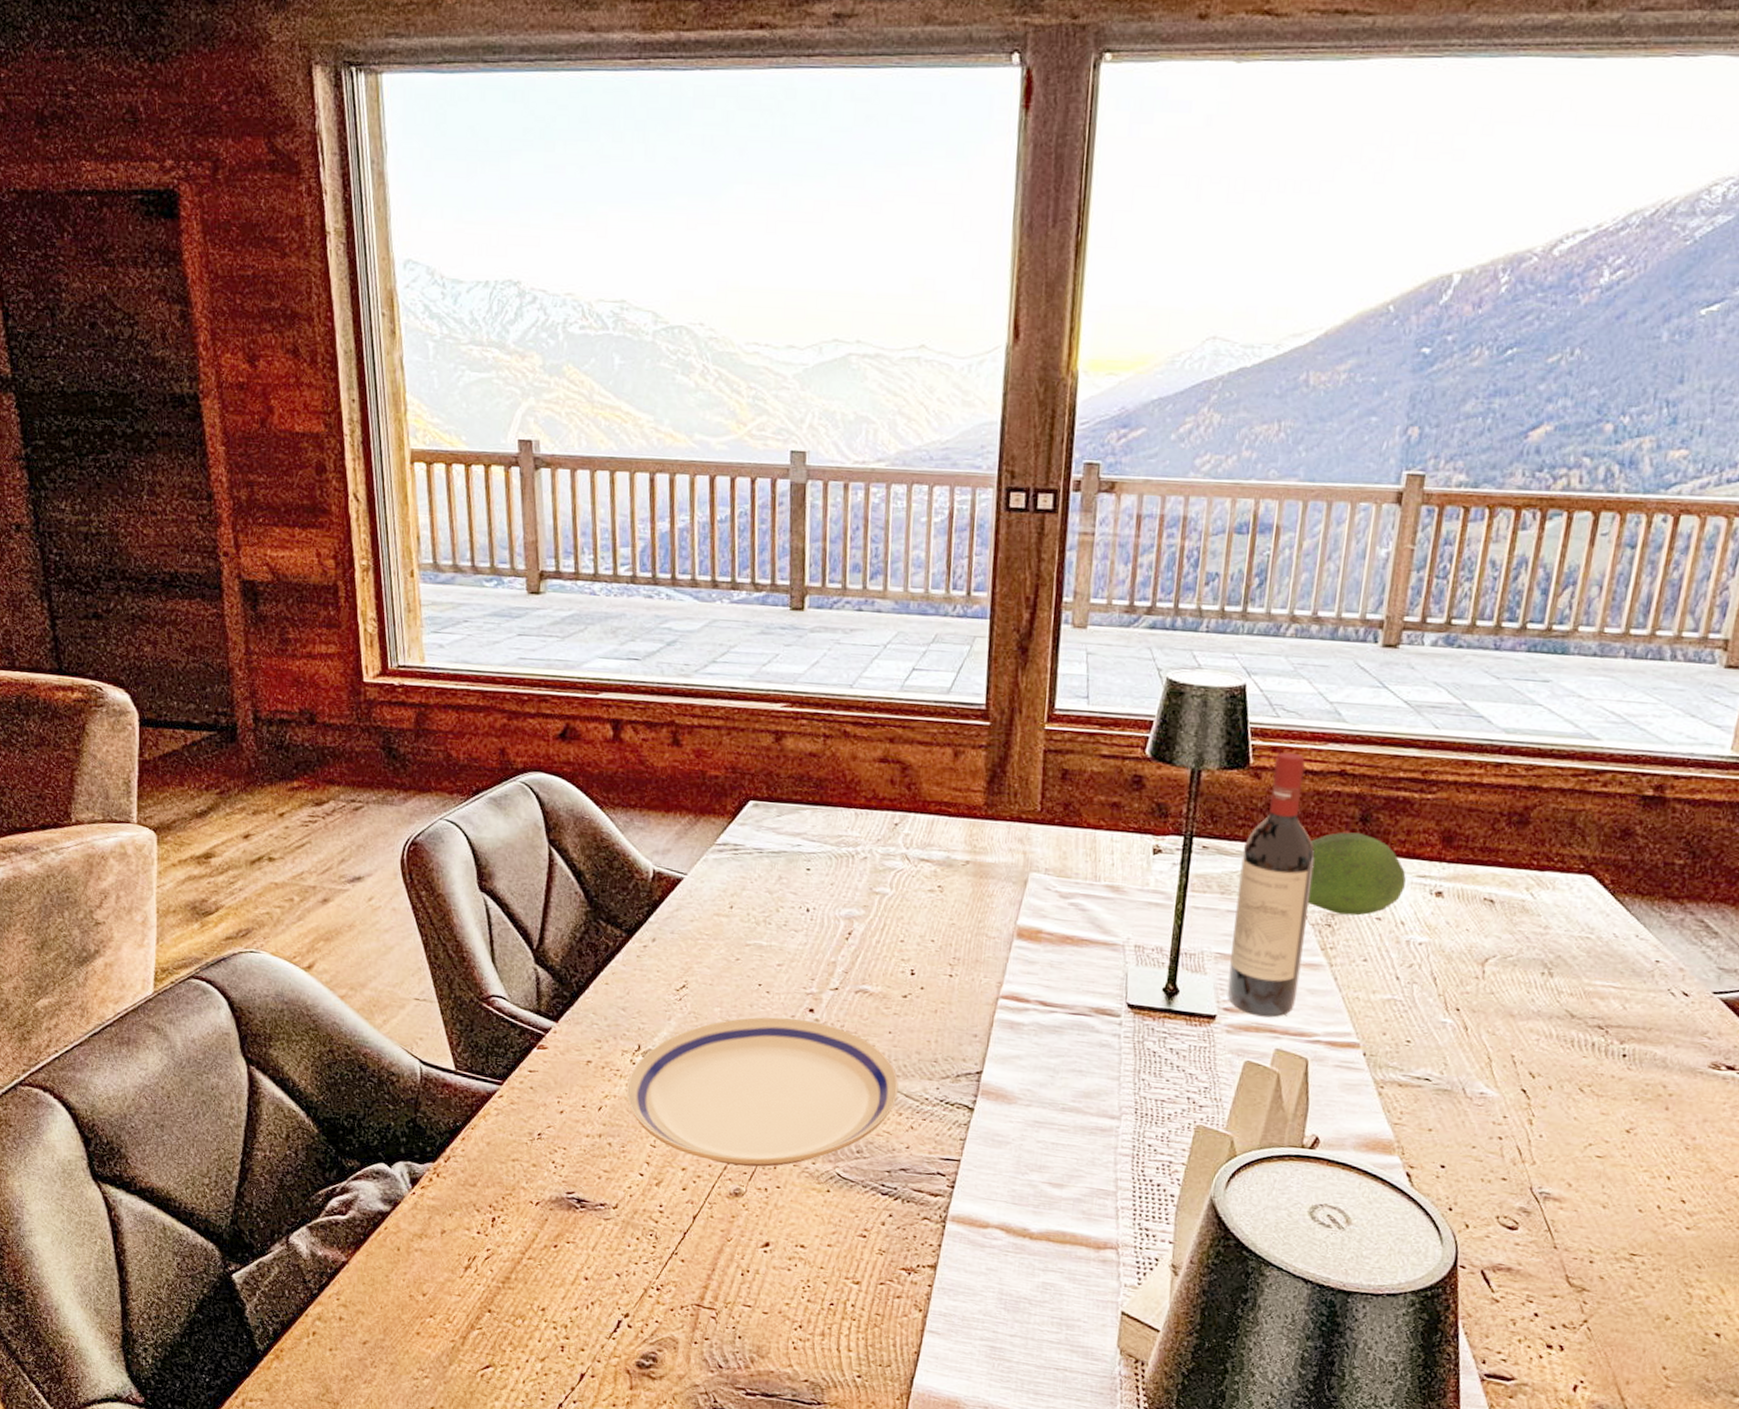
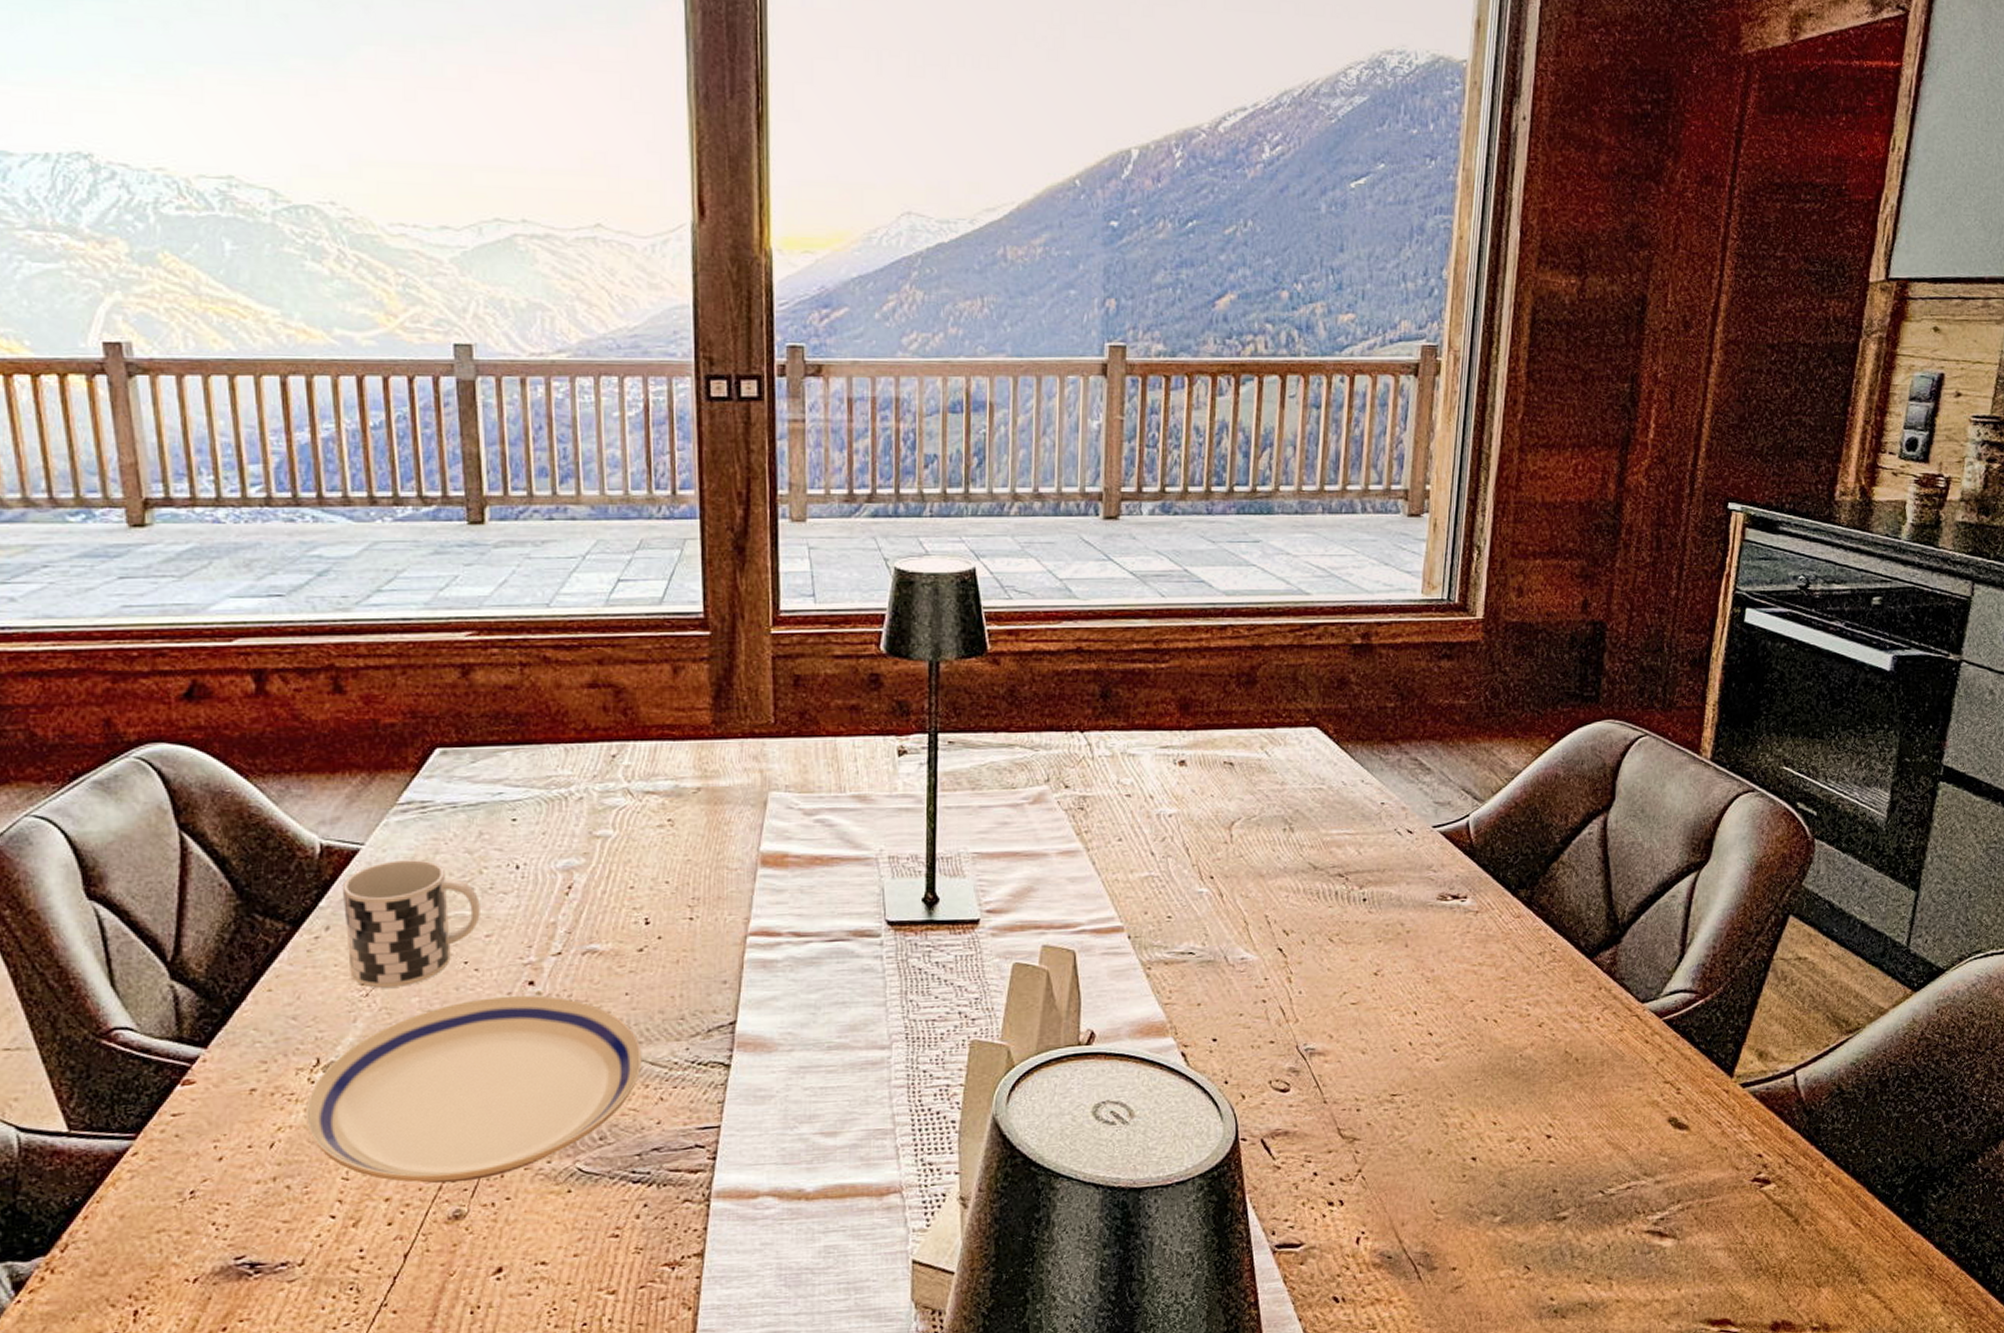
cup: none [667,891,775,997] -> present [343,860,480,988]
wine bottle: present [1227,752,1315,1018] -> none [988,634,1061,914]
fruit: present [1308,832,1406,916] -> none [1055,710,1150,796]

